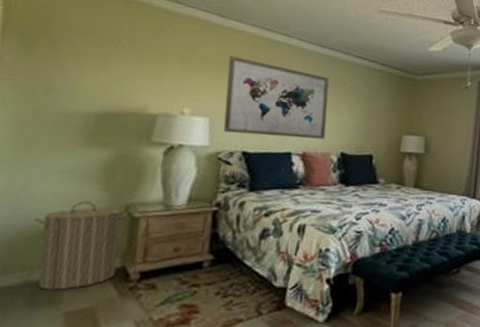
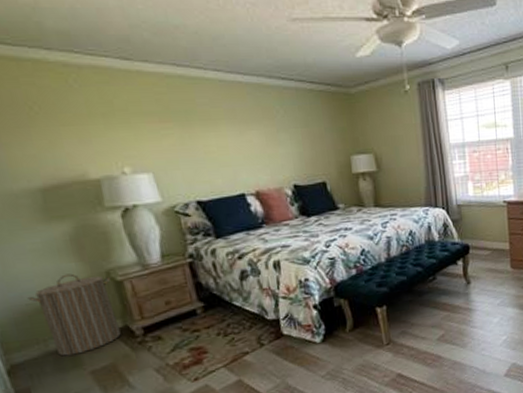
wall art: present [223,56,330,139] -> none [149,102,273,184]

